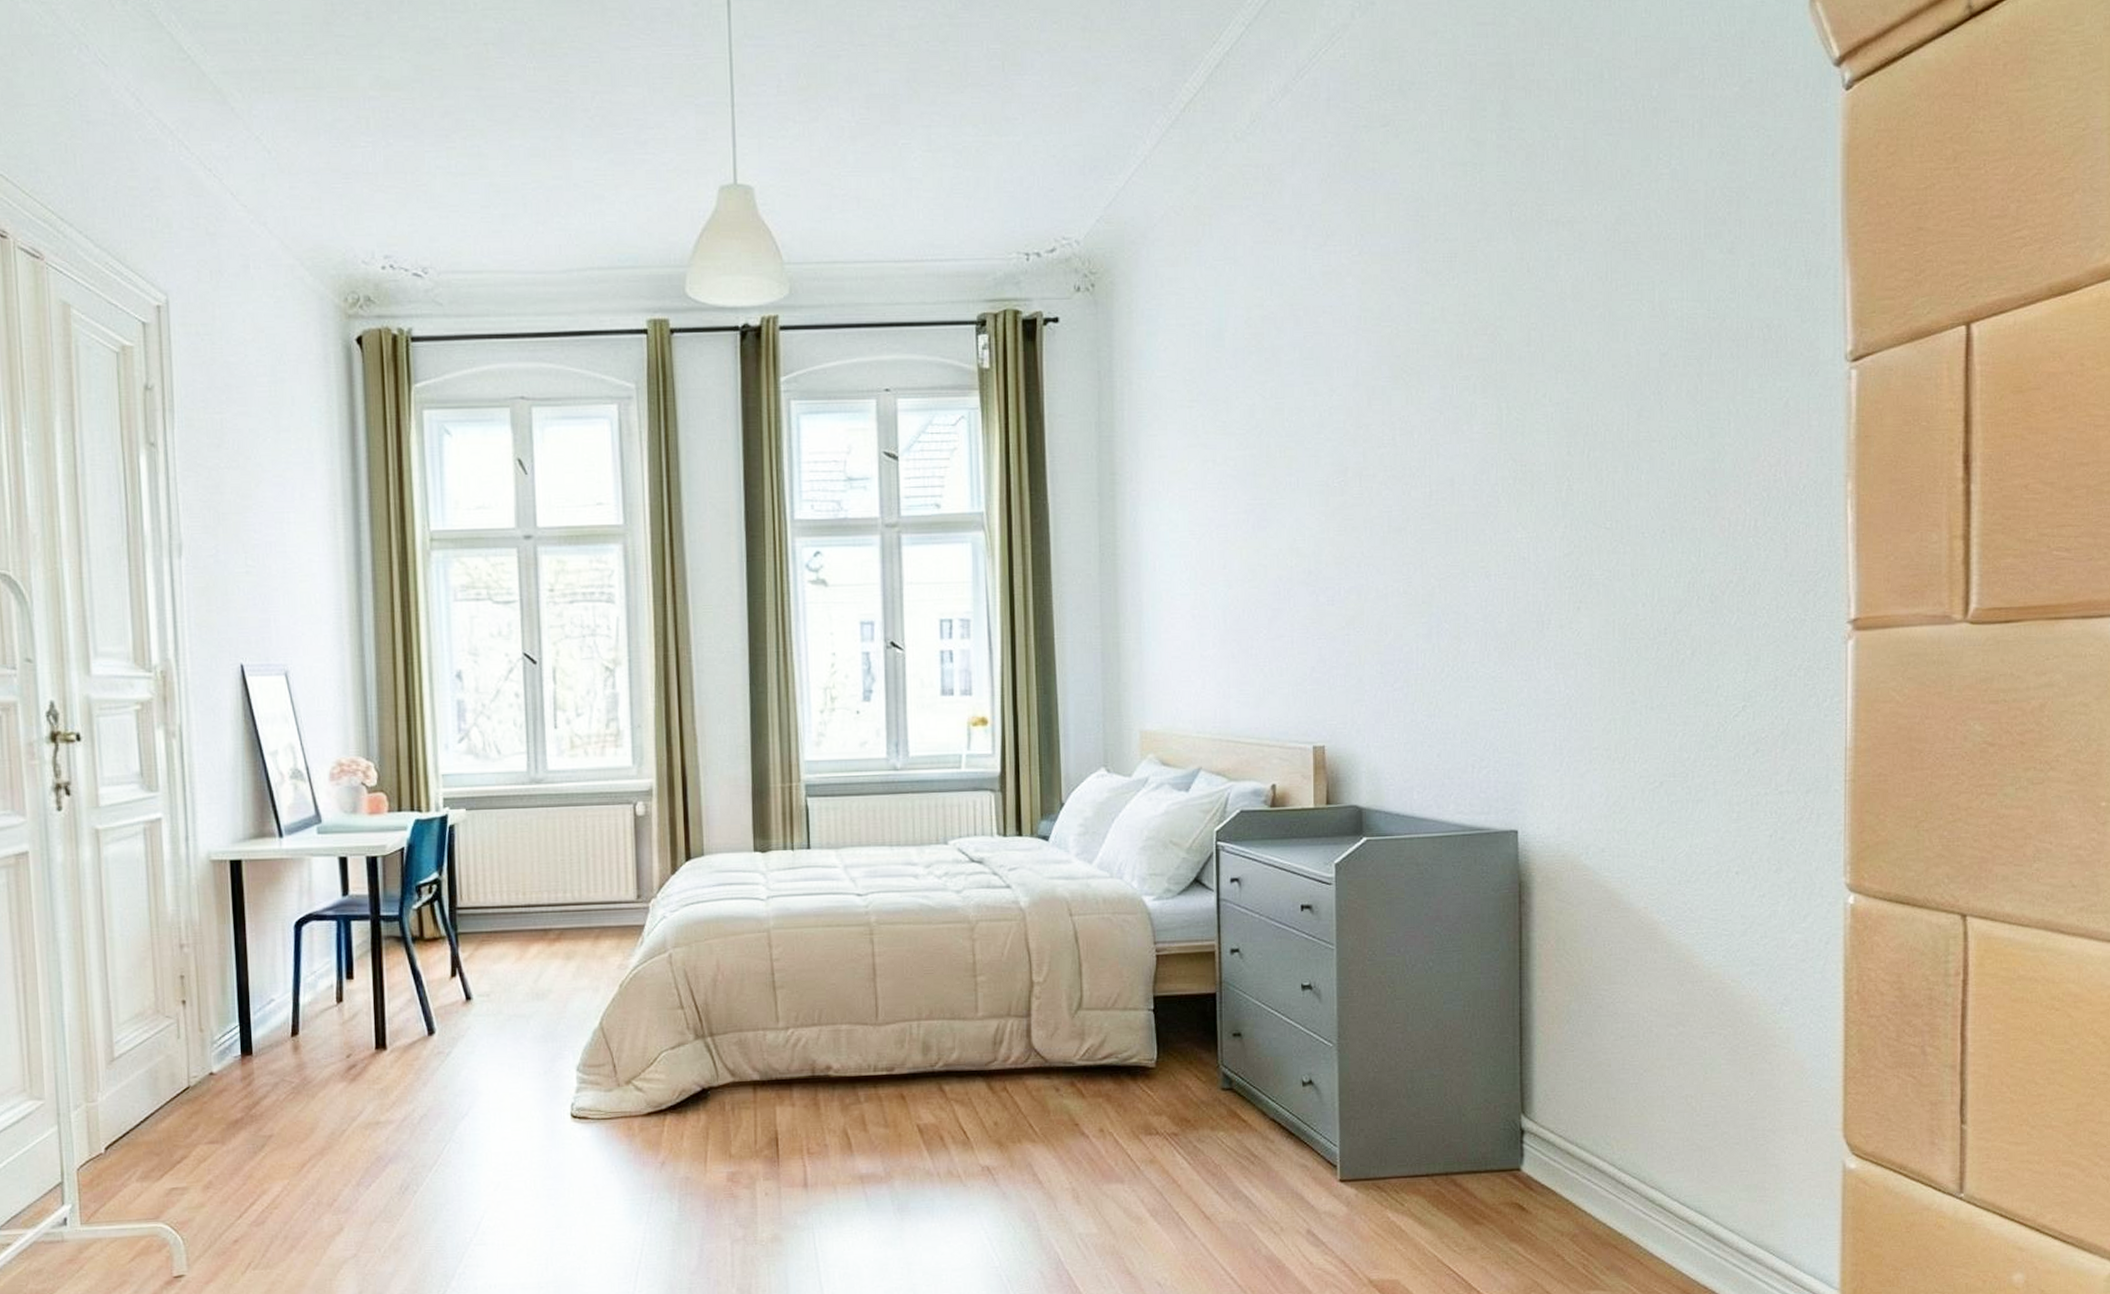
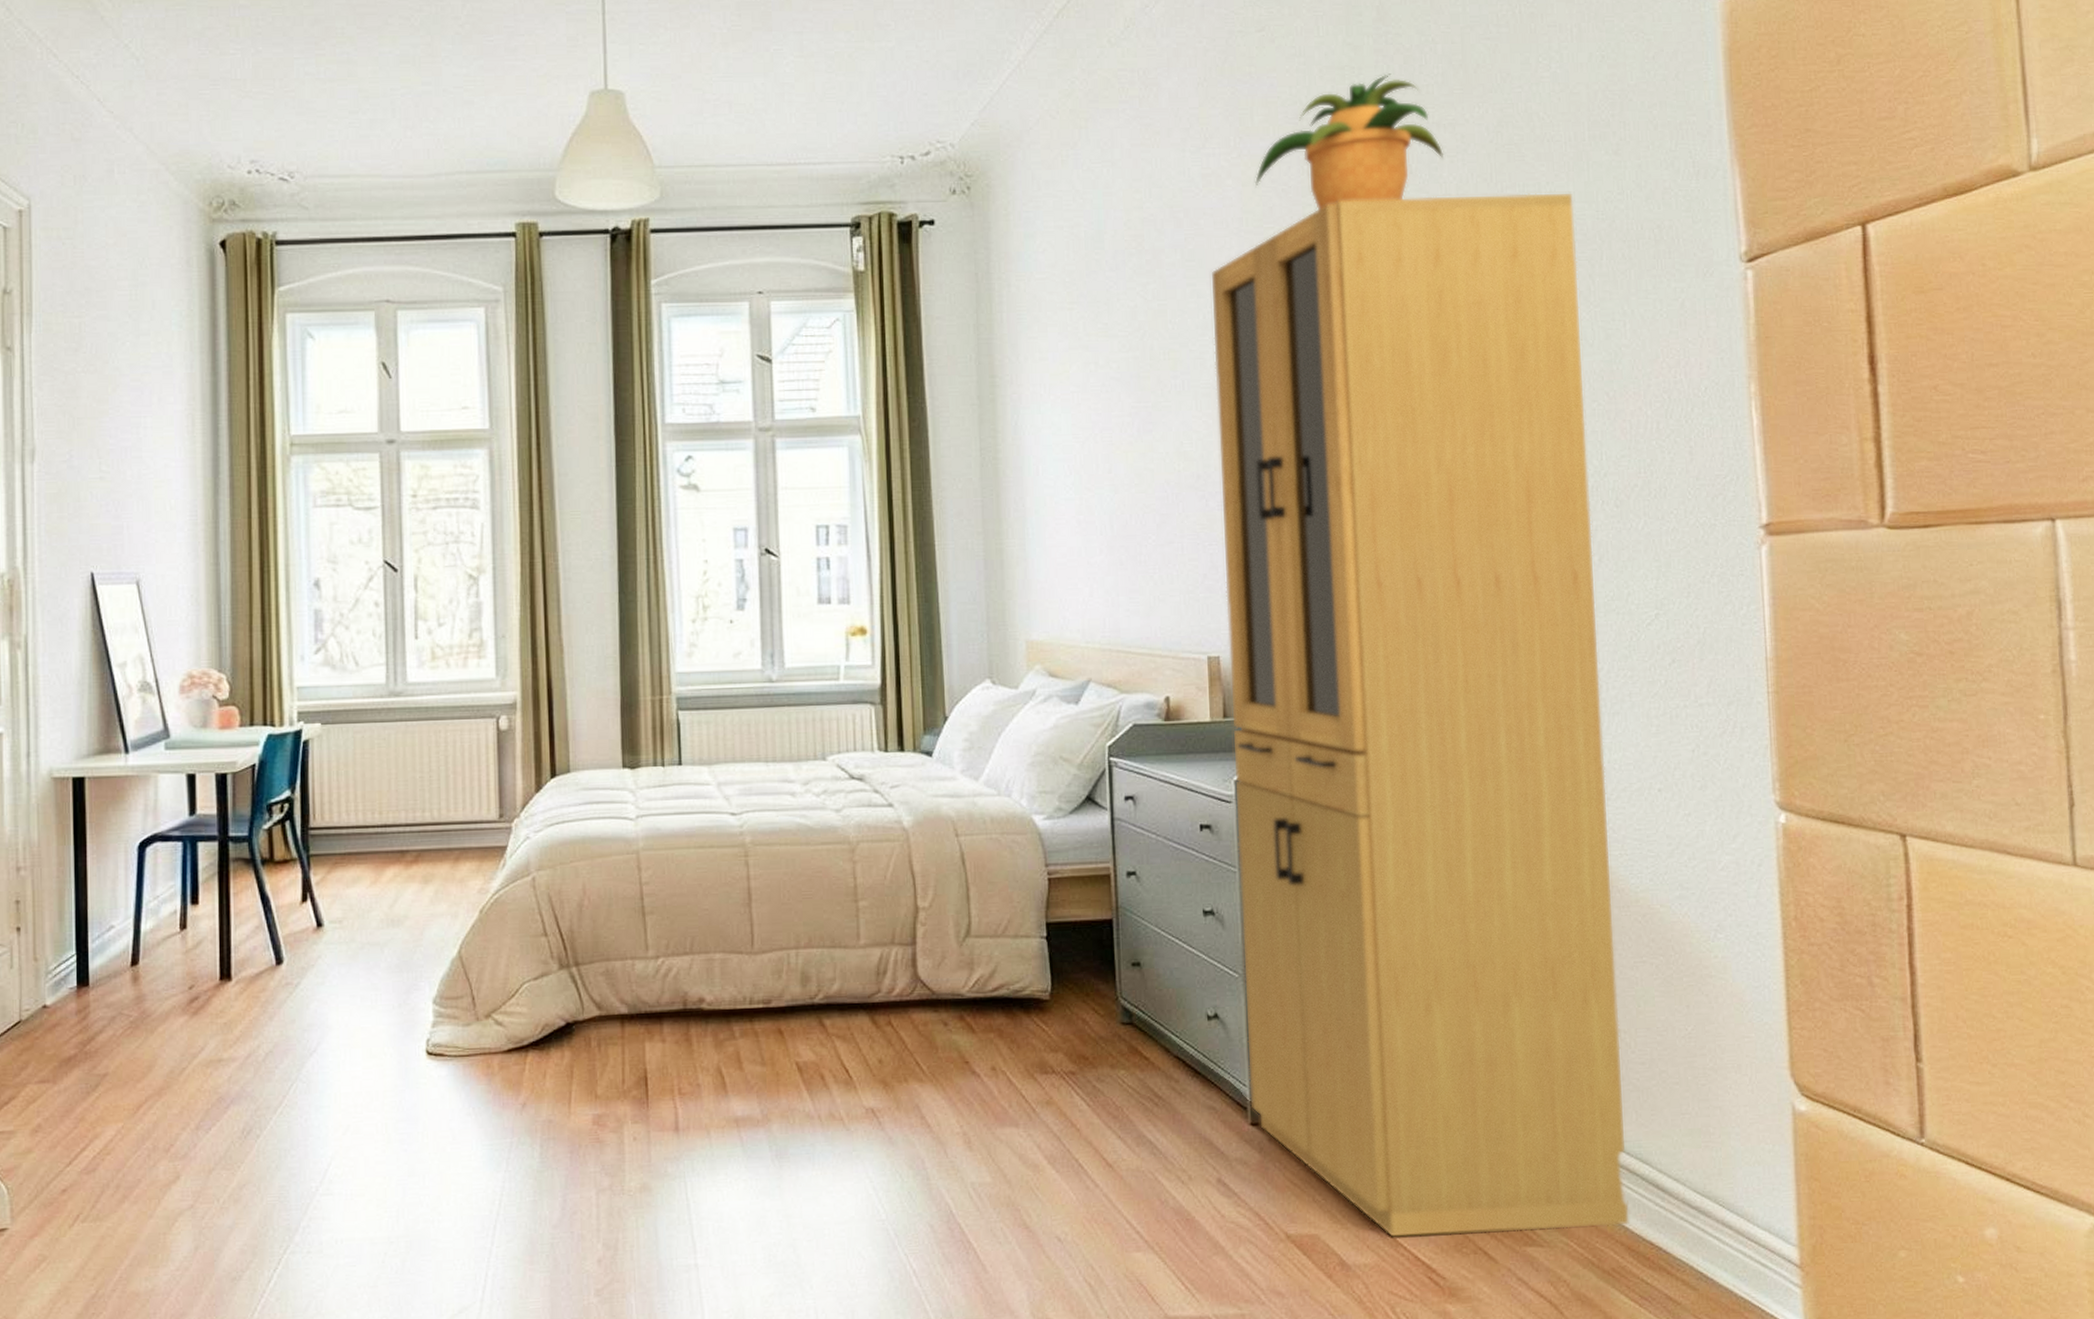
cabinet: none [1329,292,1687,1282] -> present [1212,193,1629,1237]
potted plant: none [1373,170,1562,308] -> present [1254,73,1444,210]

